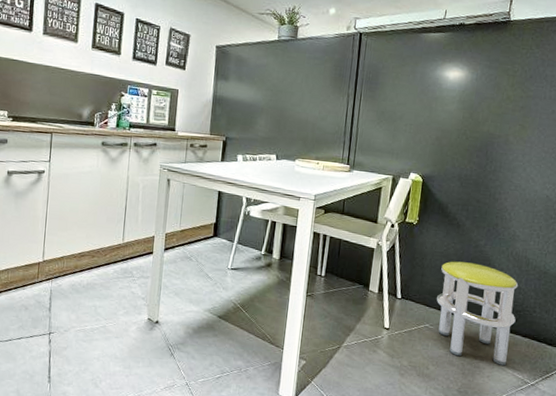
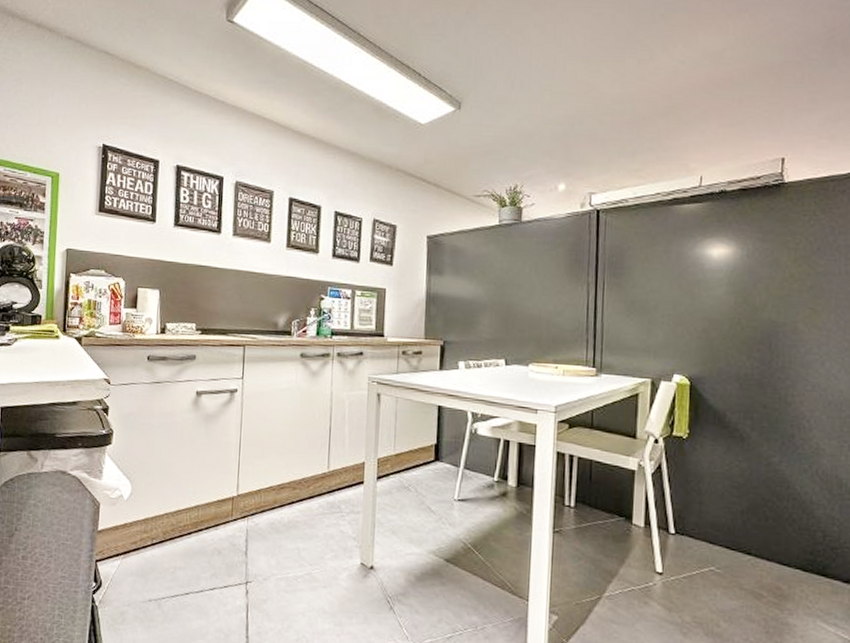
stool: present [436,261,519,366] -> none [721,484,832,622]

